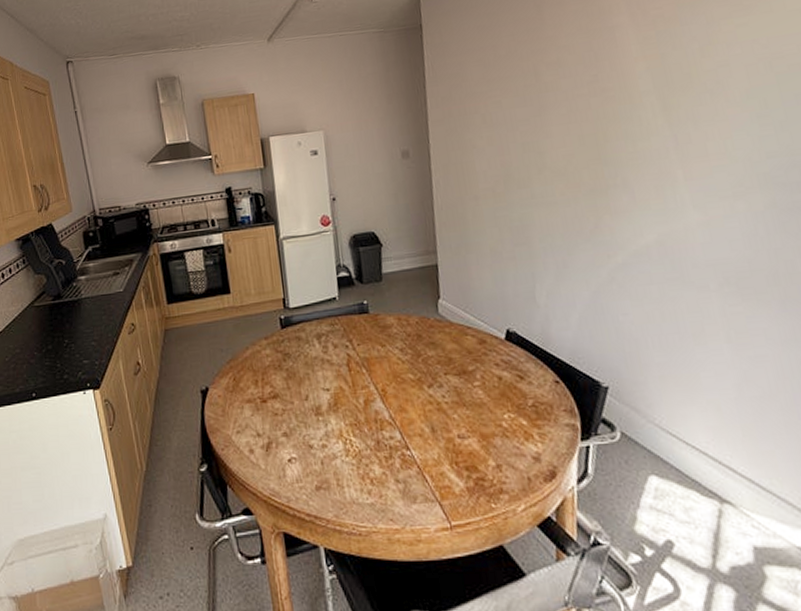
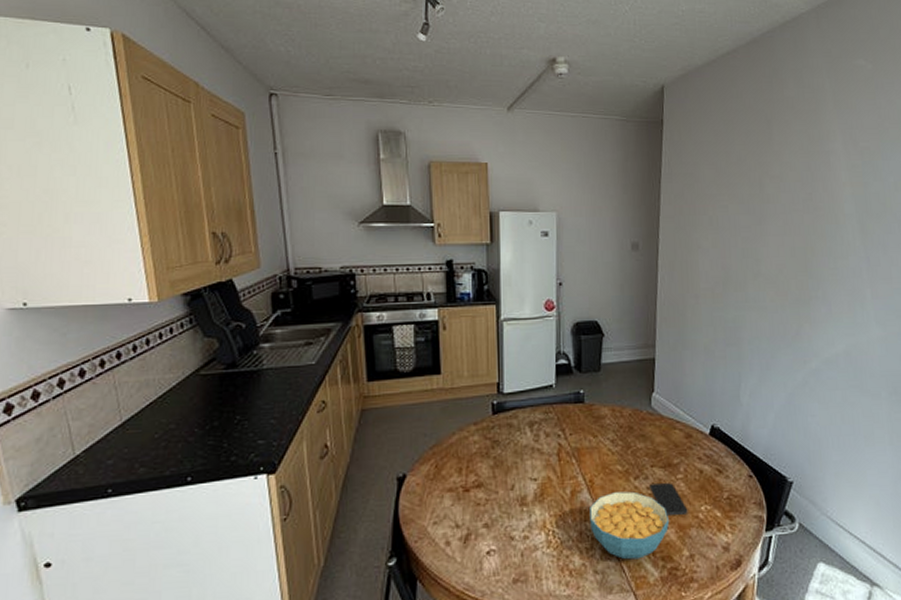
cereal bowl: none [384,400,471,469] -> present [590,491,670,560]
smartphone: none [445,391,490,424] -> present [649,483,688,515]

